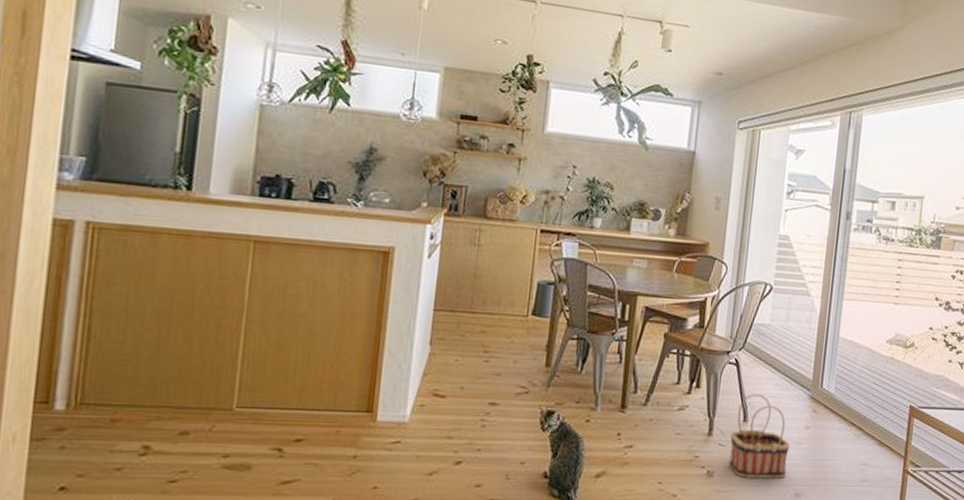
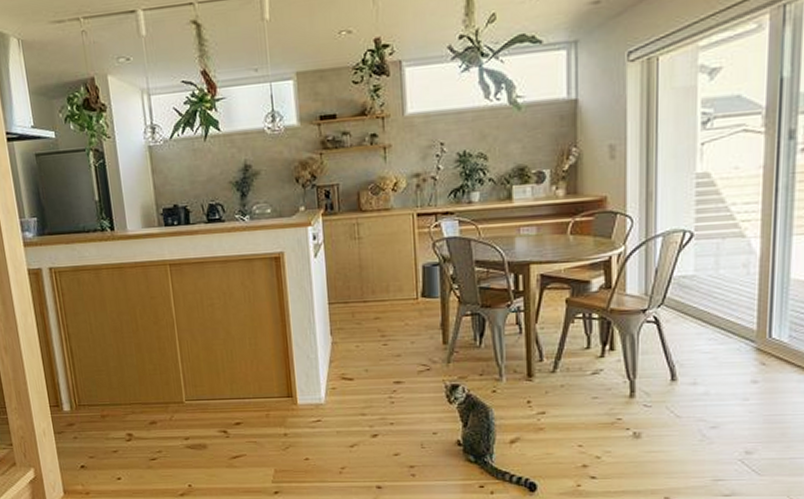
basket: present [729,394,790,479] -> none [657,351,733,438]

